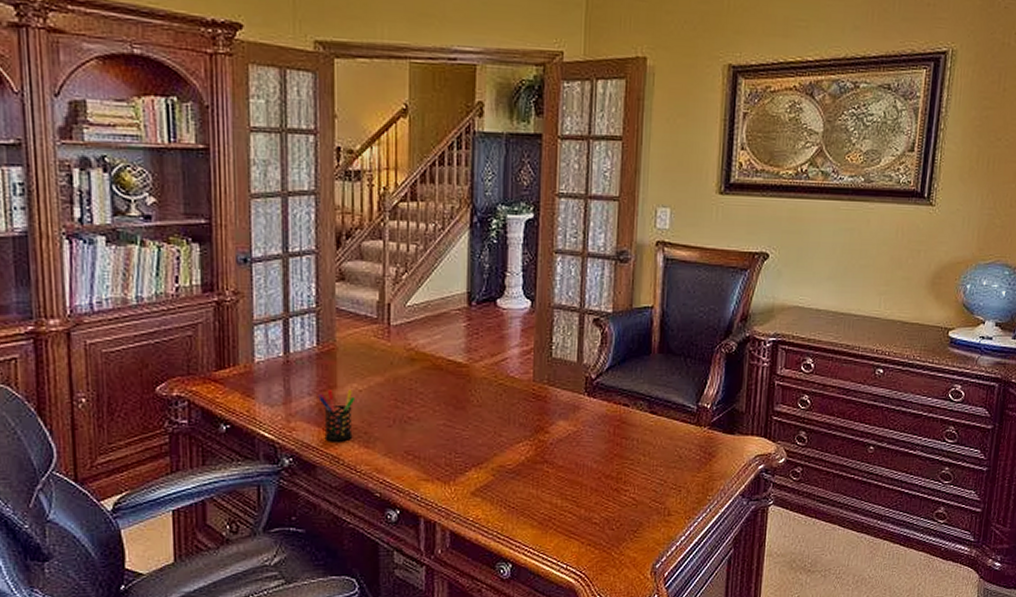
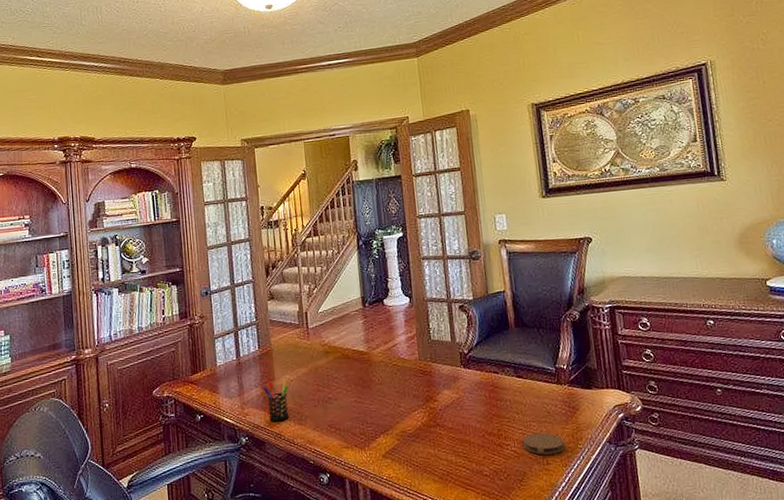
coaster: none [644,479,692,505] -> present [522,432,565,455]

